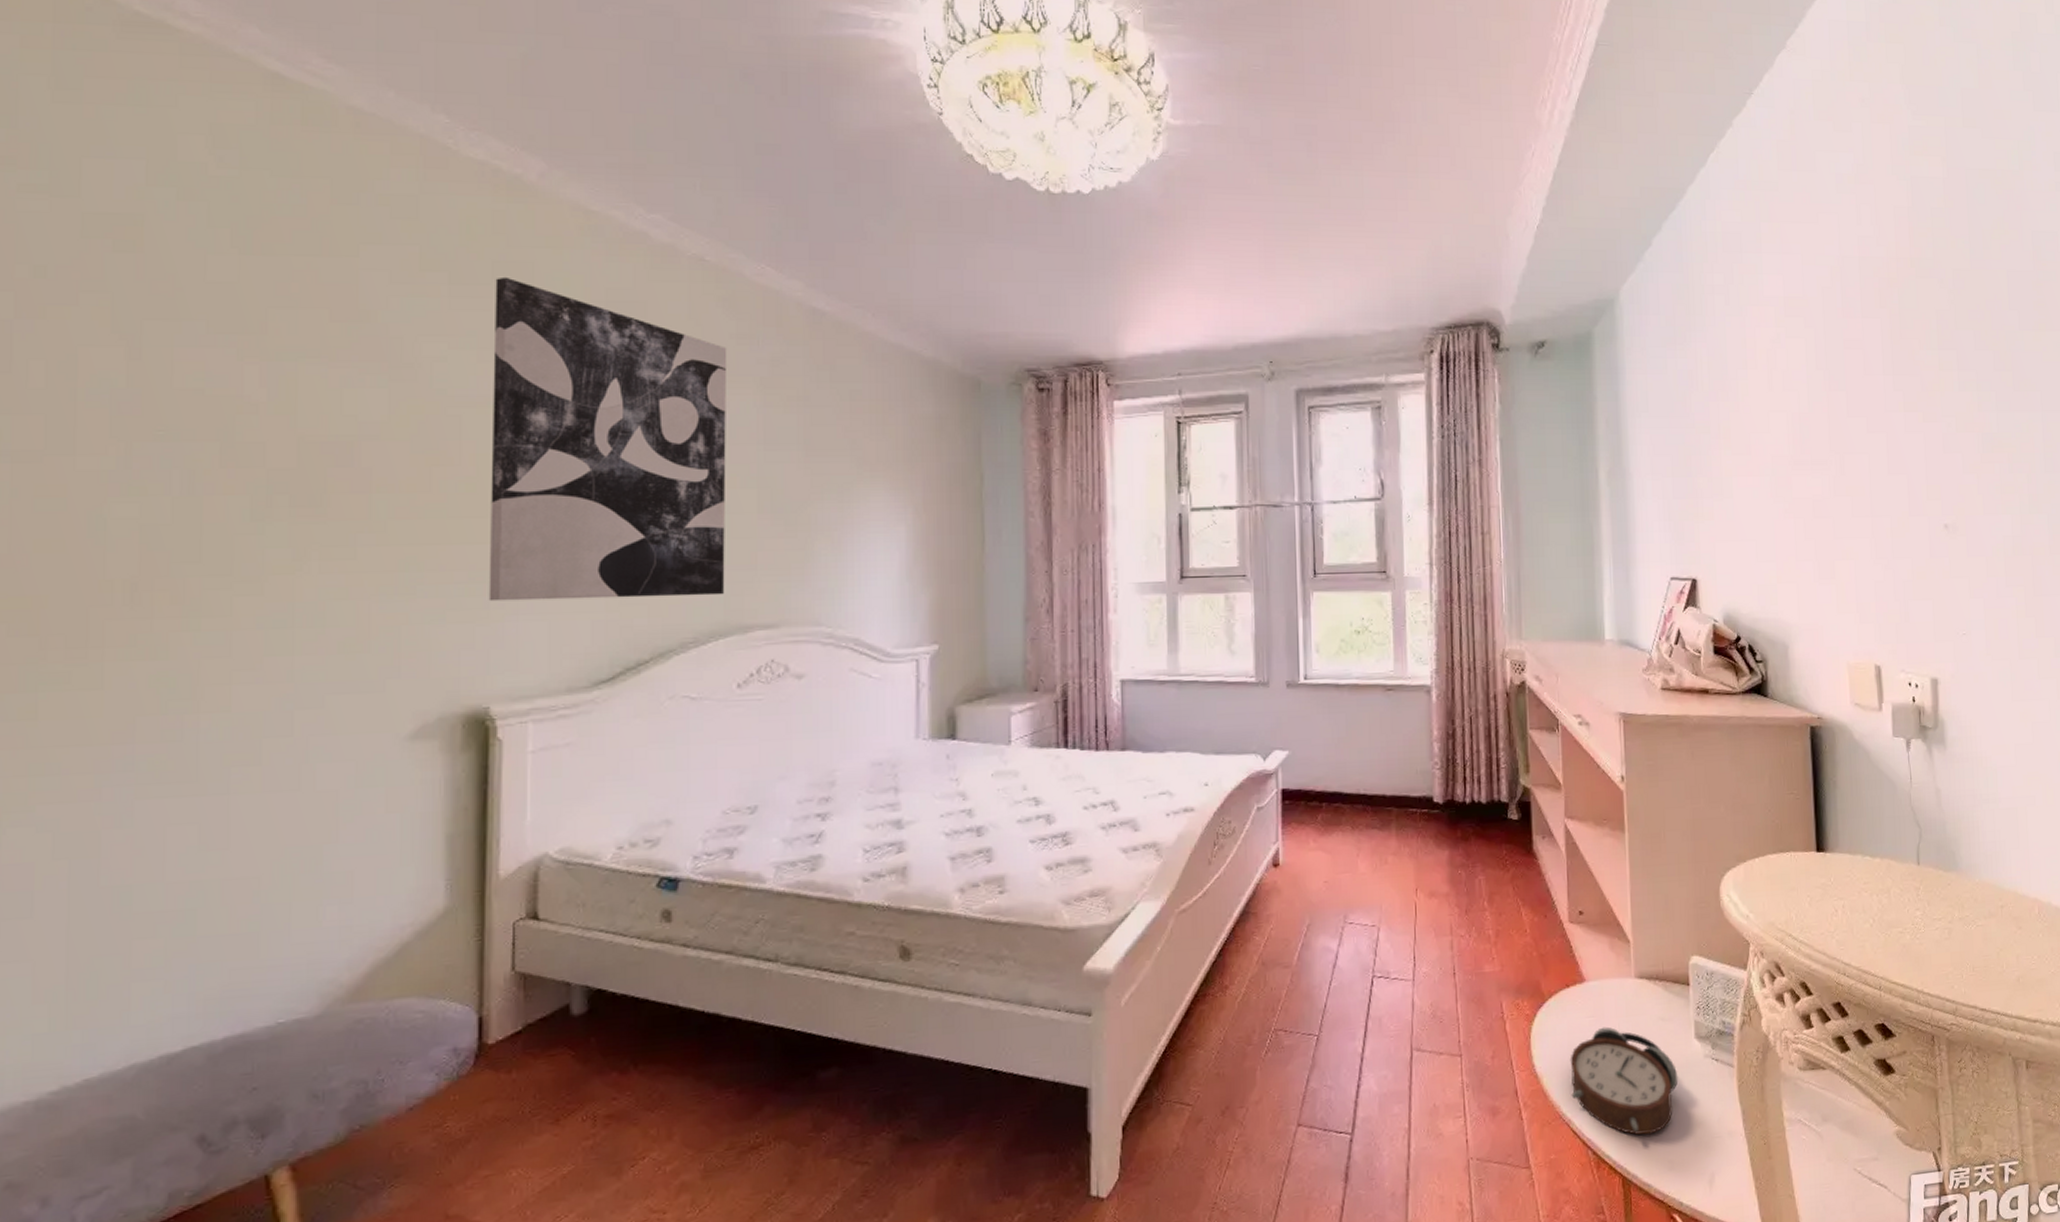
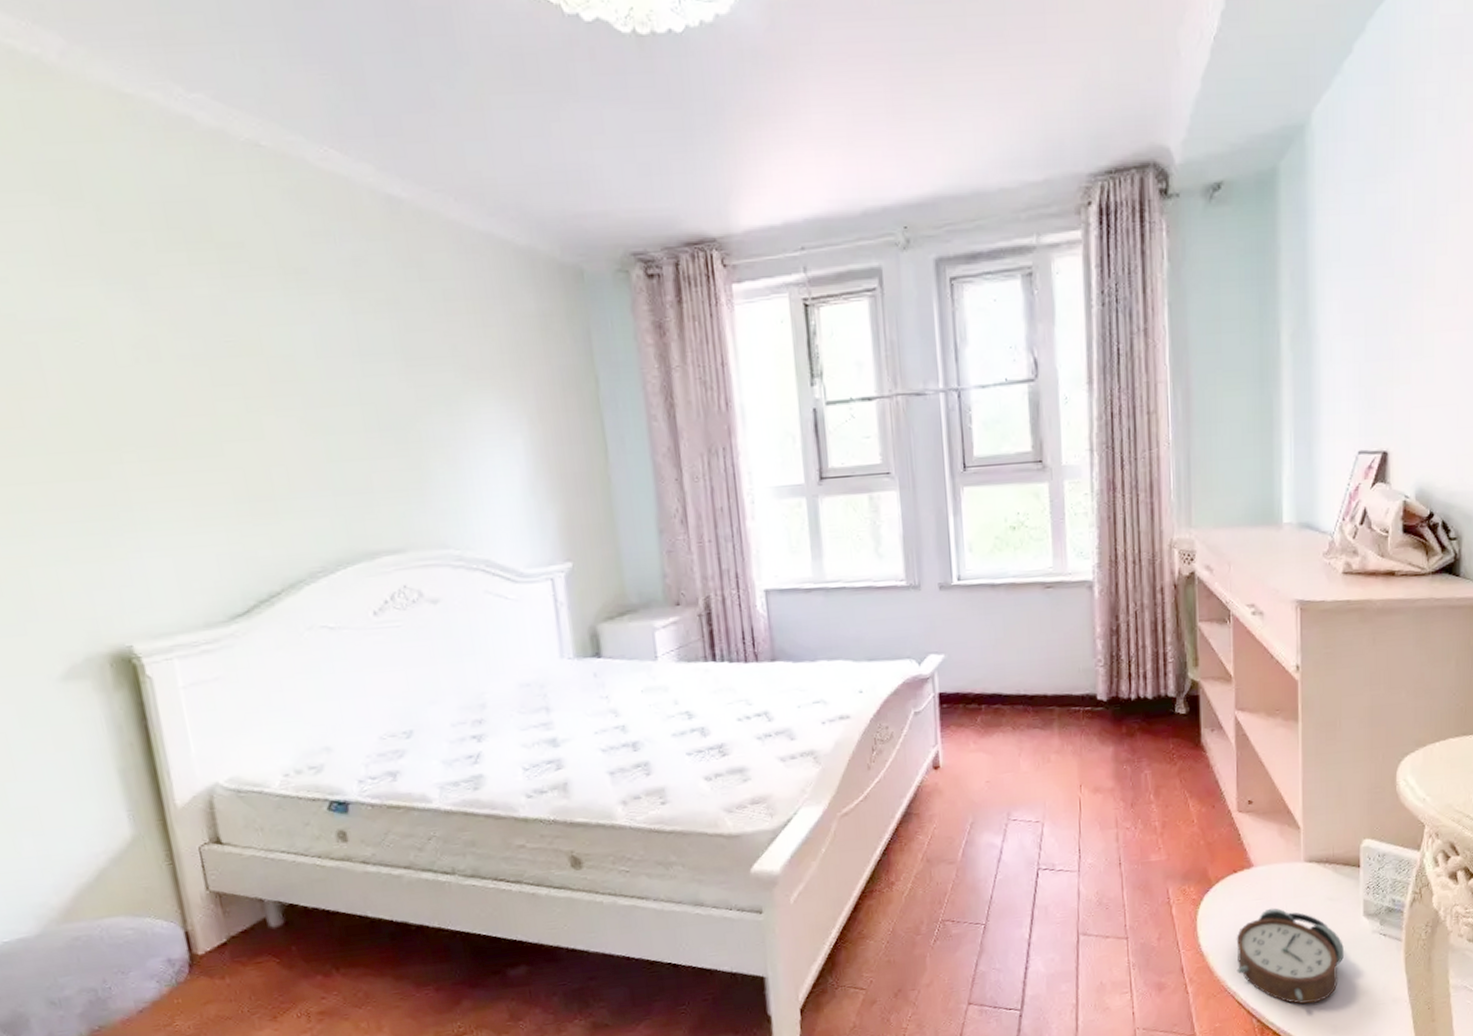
wall art: present [488,276,727,602] -> none [39,180,346,540]

